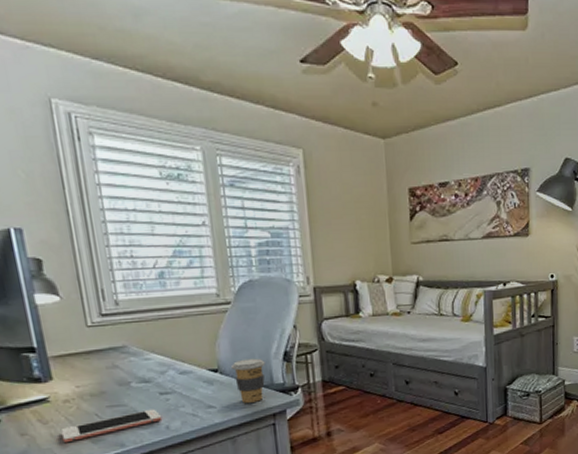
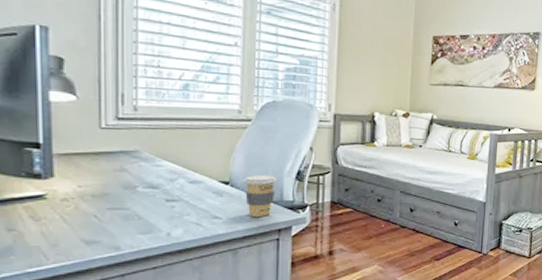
cell phone: present [60,409,163,443] -> none [53,215,165,242]

